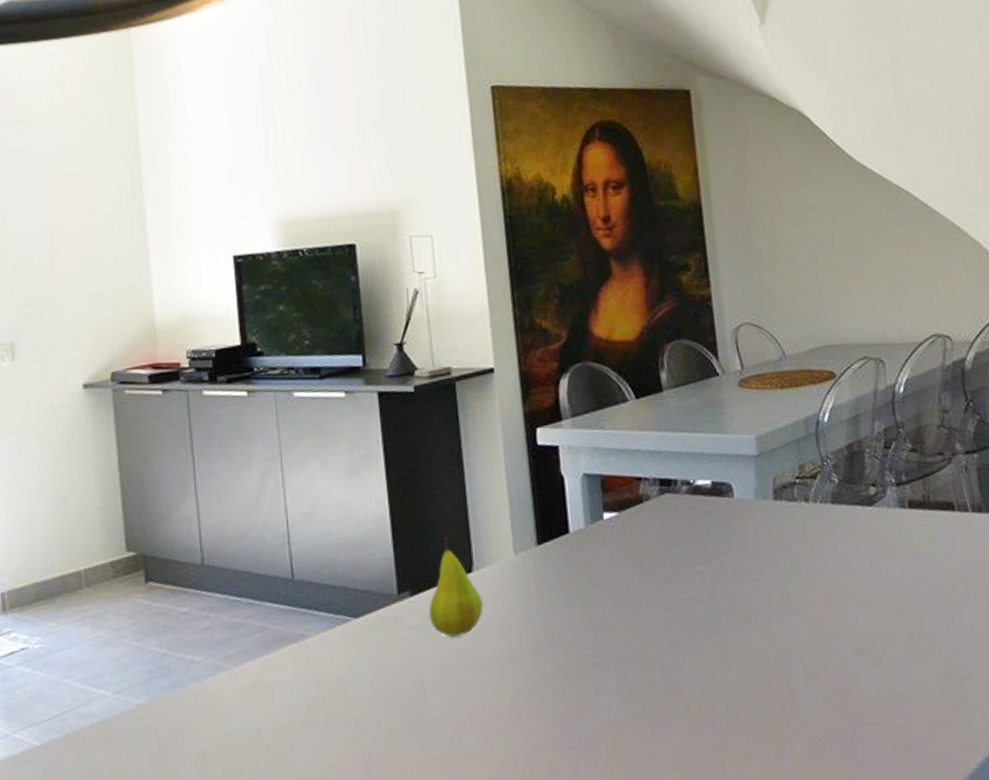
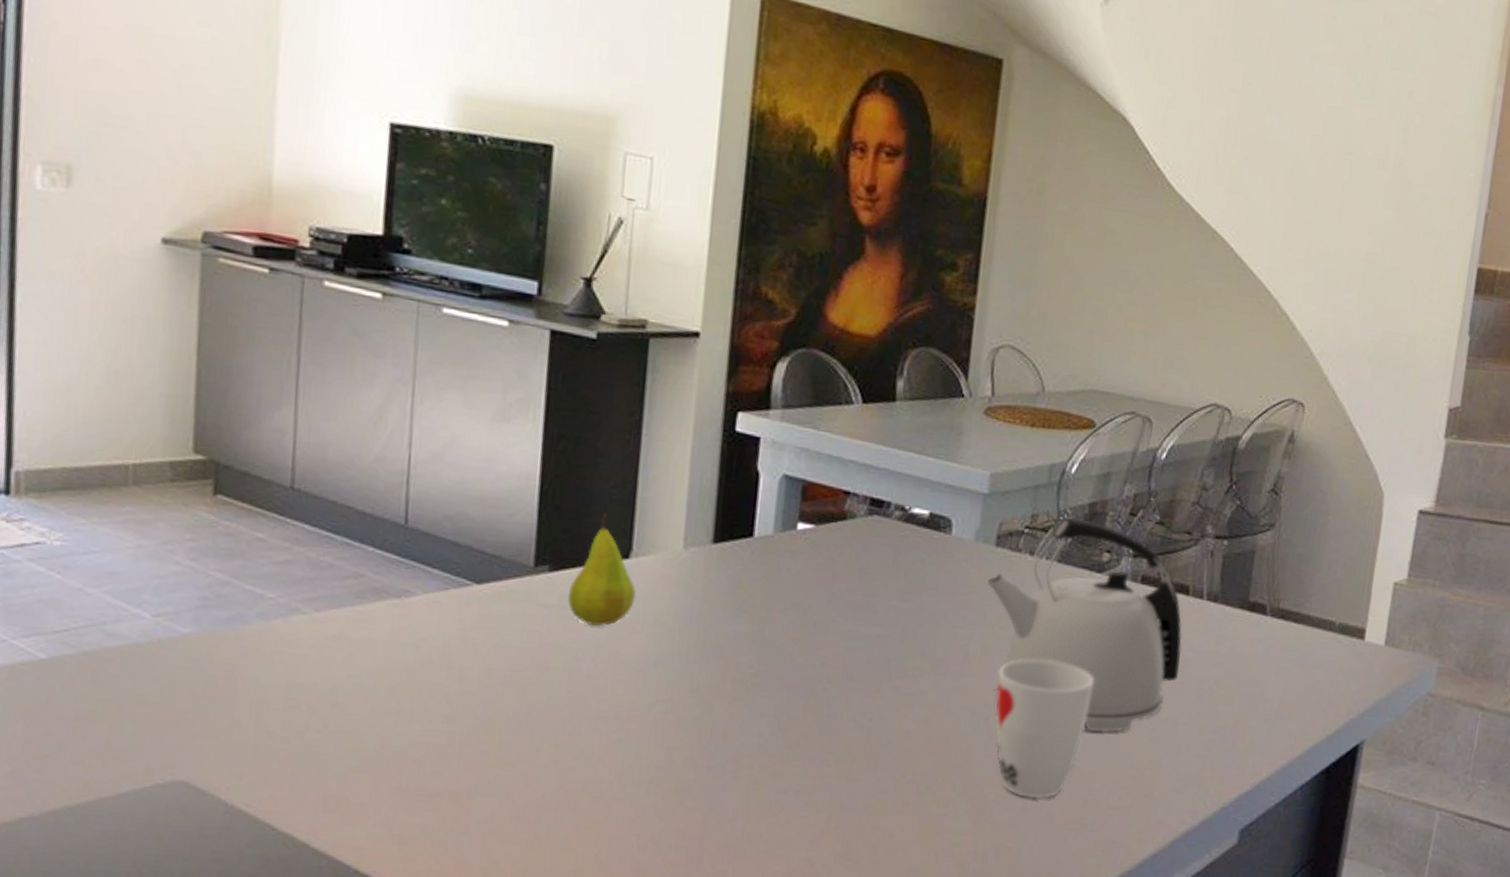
kettle: none [772,460,963,654] -> present [986,518,1183,732]
cup: none [801,594,892,728] -> present [994,659,1093,799]

